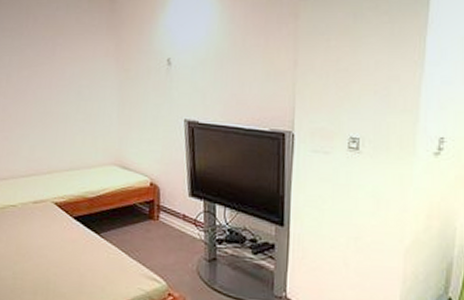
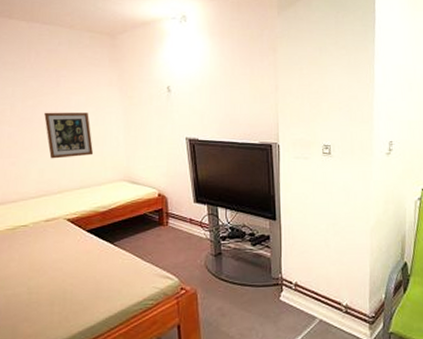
wall art: none [38,84,86,136] -> present [44,112,94,159]

